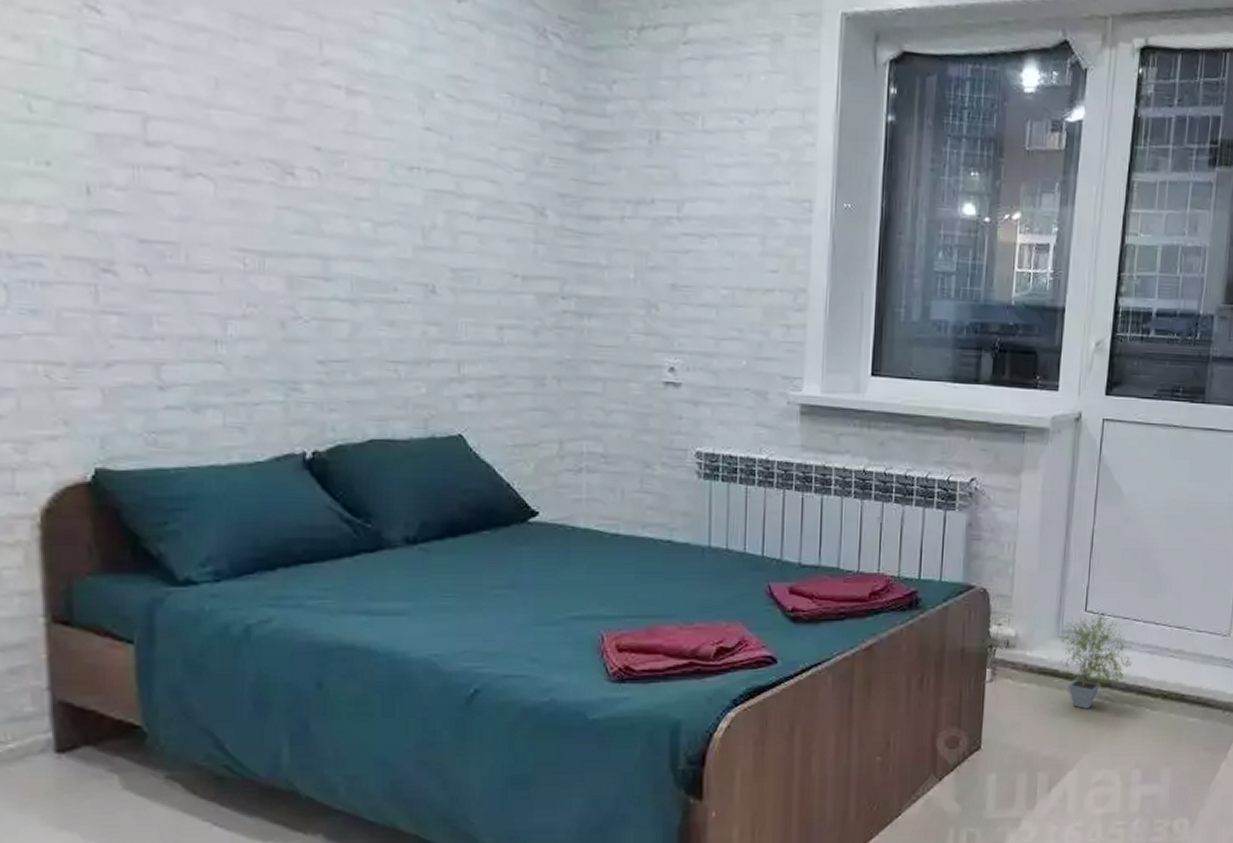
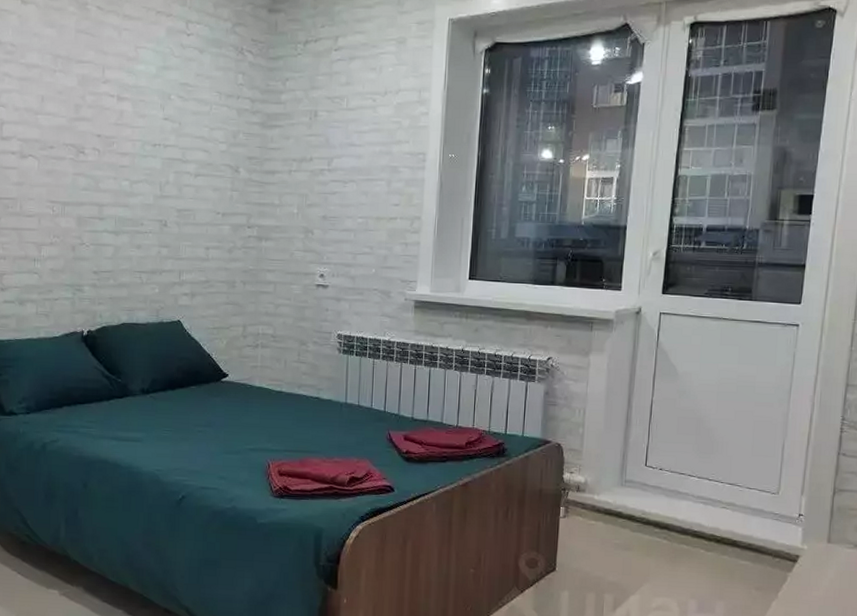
potted plant: present [1060,612,1132,709] -> none [623,467,688,546]

